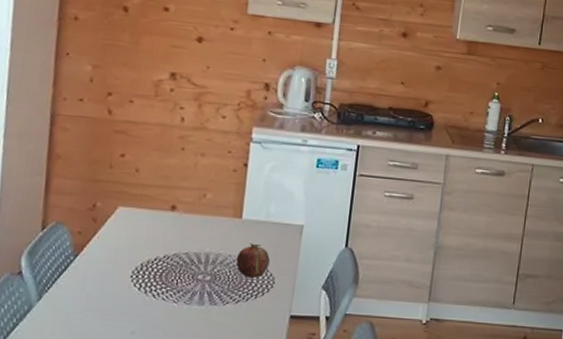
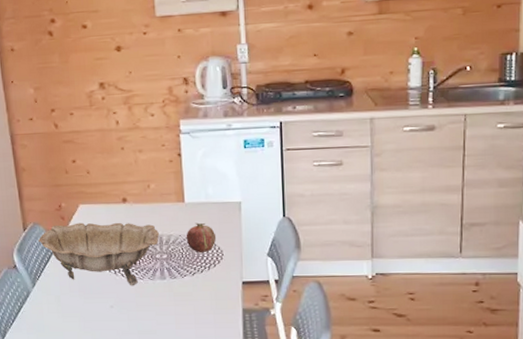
decorative bowl: none [58,227,207,309] -> present [38,222,160,285]

